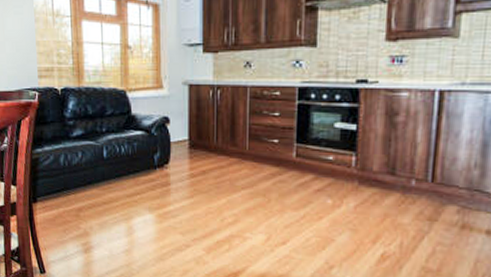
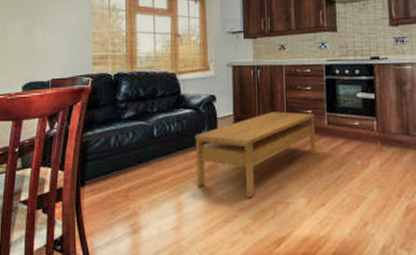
coffee table: none [146,139,282,228] -> present [195,111,316,197]

